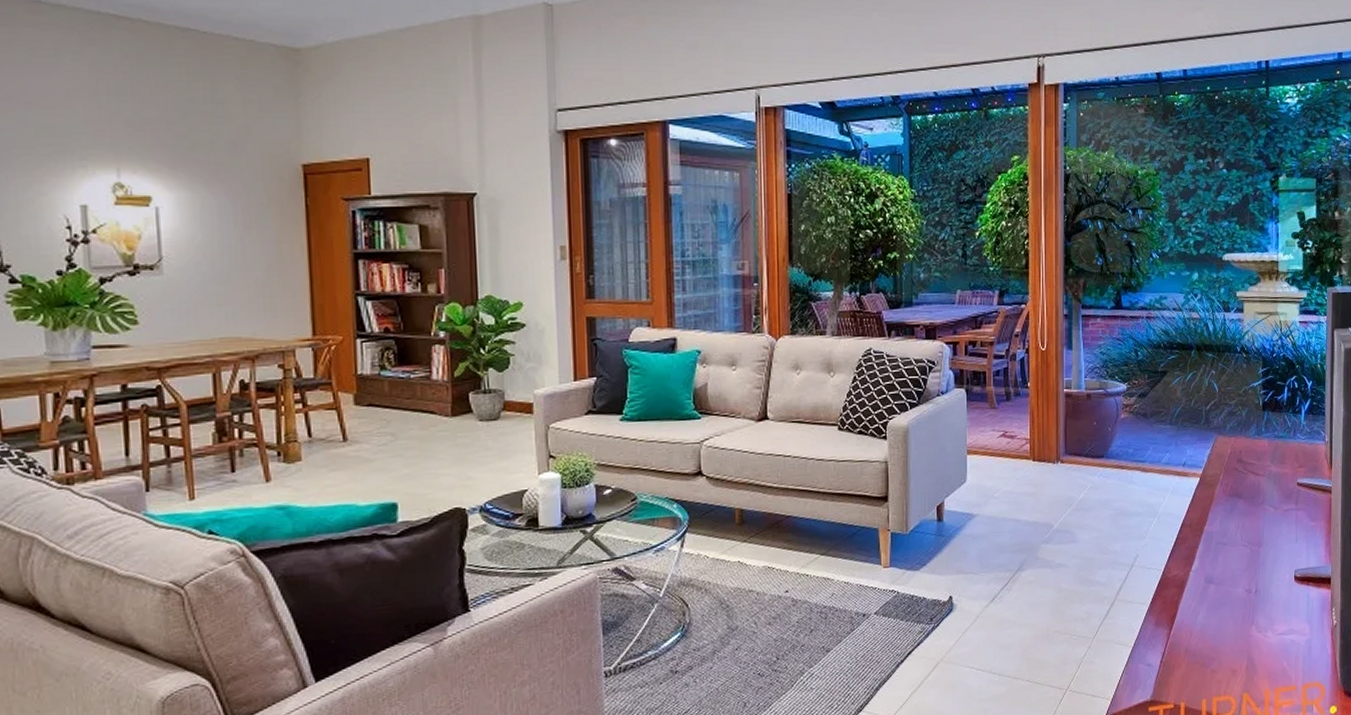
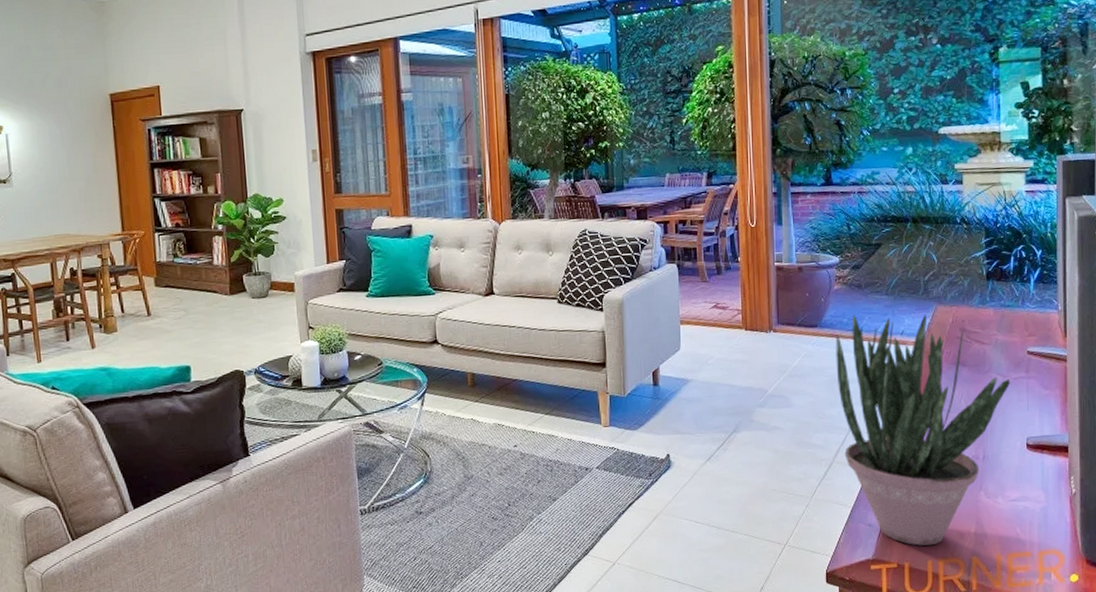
potted plant: none [1121,444,1282,685] -> present [835,314,1011,546]

